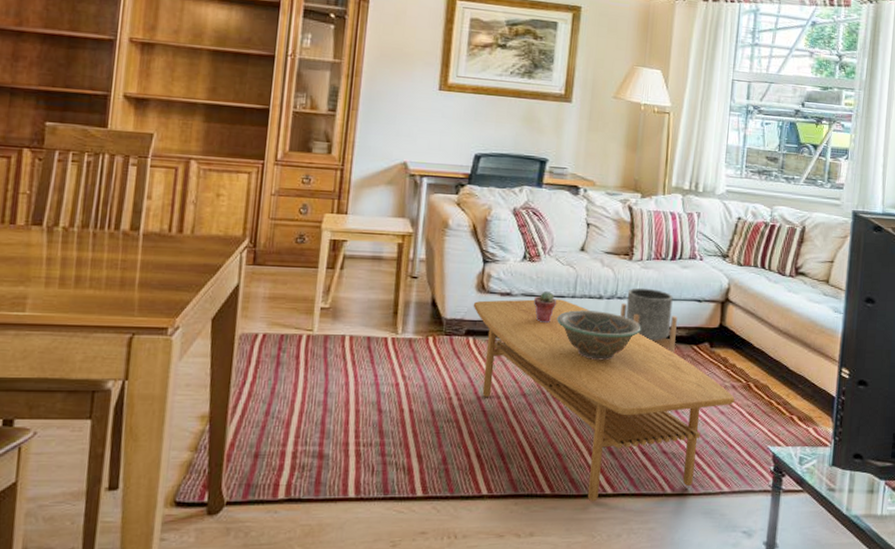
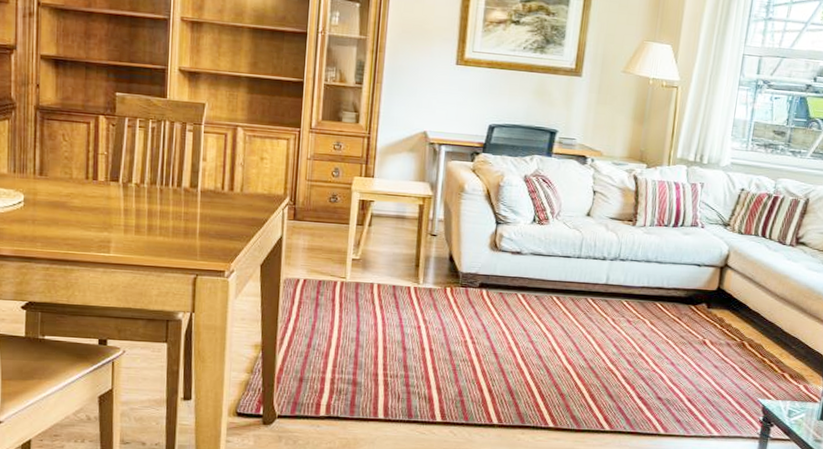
coffee table: present [473,299,735,502] -> none [486,257,729,436]
potted succulent: present [534,290,557,324] -> none [542,251,564,281]
decorative bowl: present [557,310,642,361] -> none [563,269,642,316]
planter: present [620,287,677,353] -> none [622,251,677,312]

